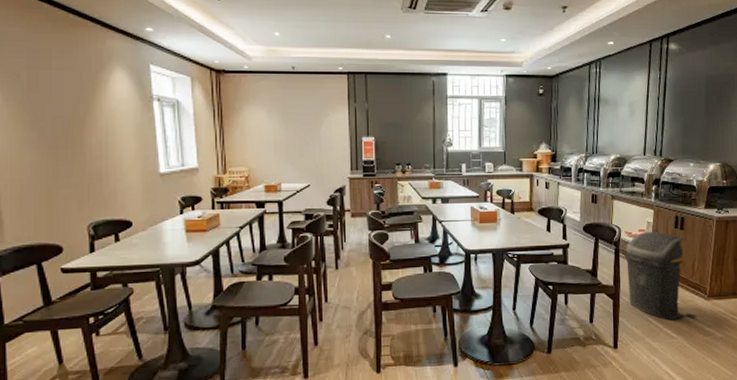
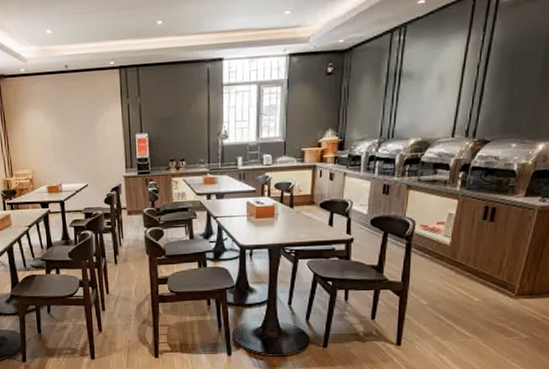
trash can: present [624,231,697,320] -> none [417,224,500,319]

